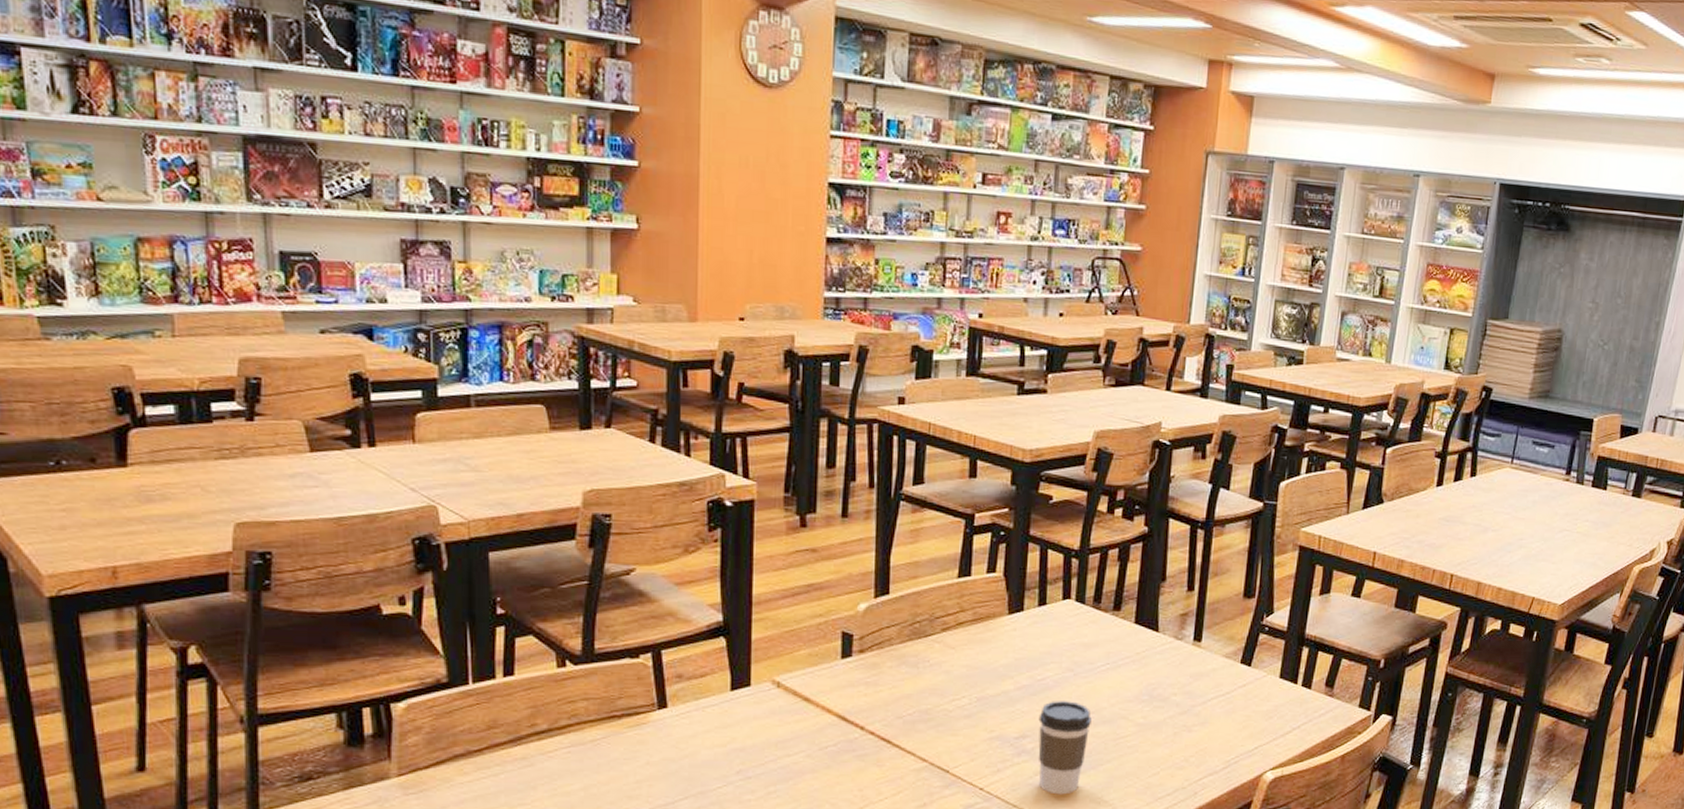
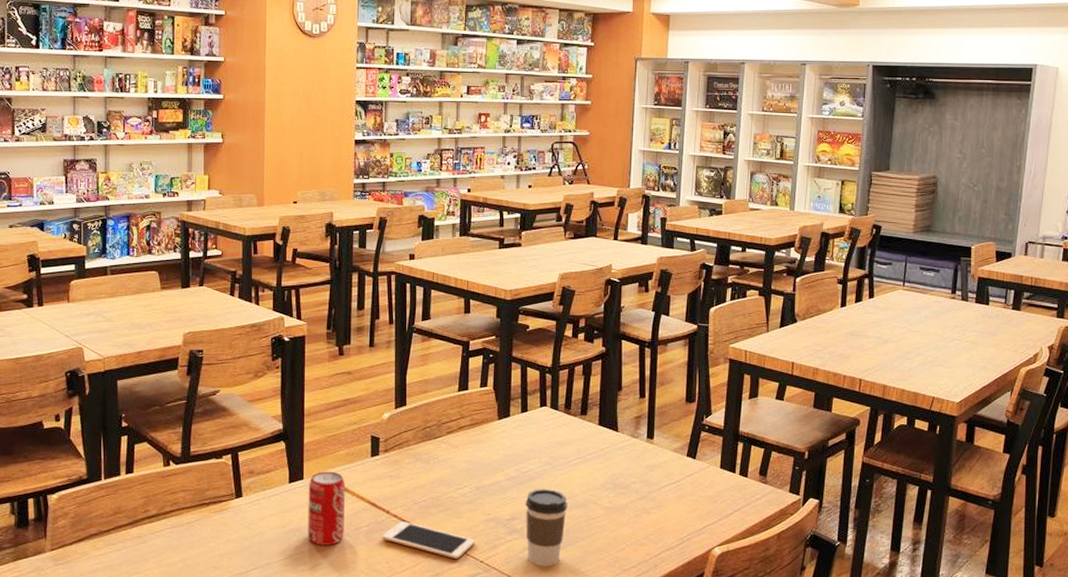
beverage can: none [755,676,806,769] -> present [307,471,345,545]
cell phone: none [854,740,974,787] -> present [382,522,475,560]

